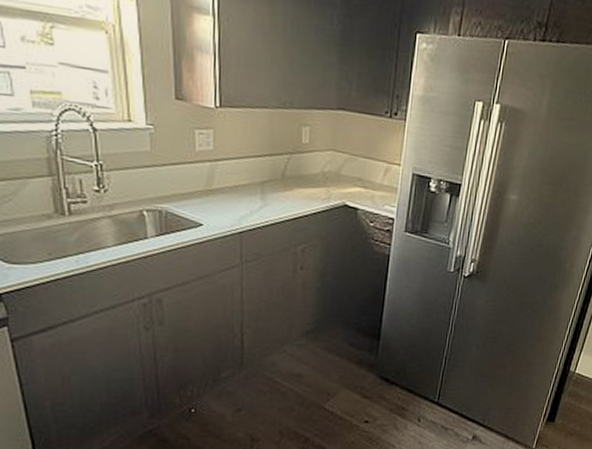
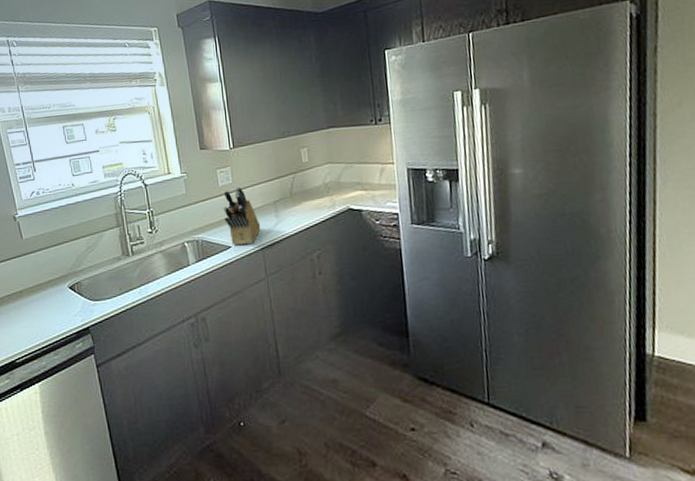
knife block: none [198,156,242,225] -> present [223,187,261,246]

